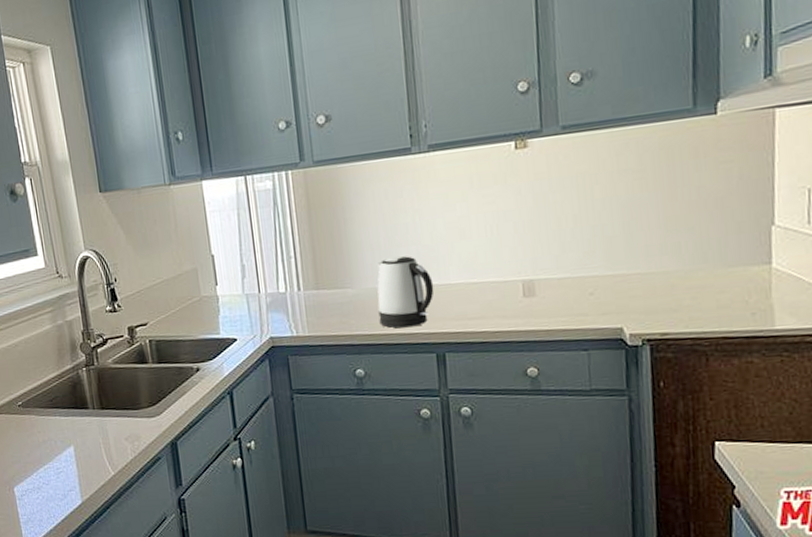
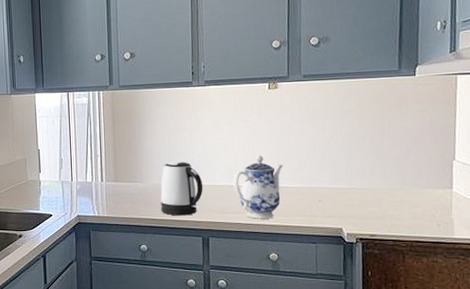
teapot: none [473,239,541,325] -> present [233,155,284,219]

